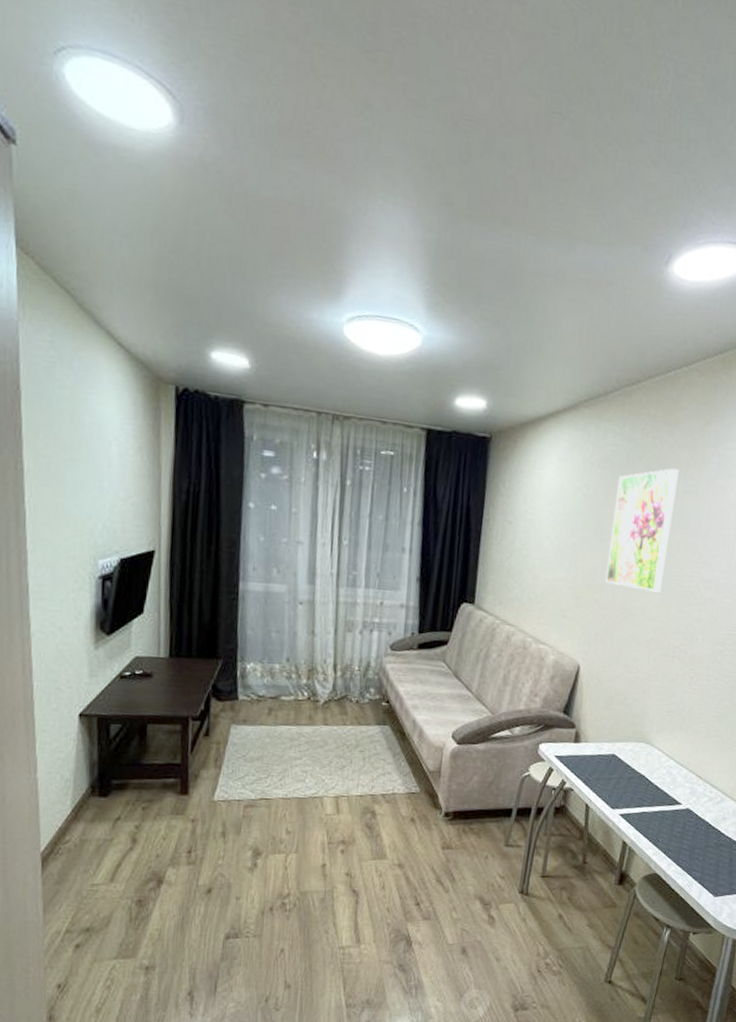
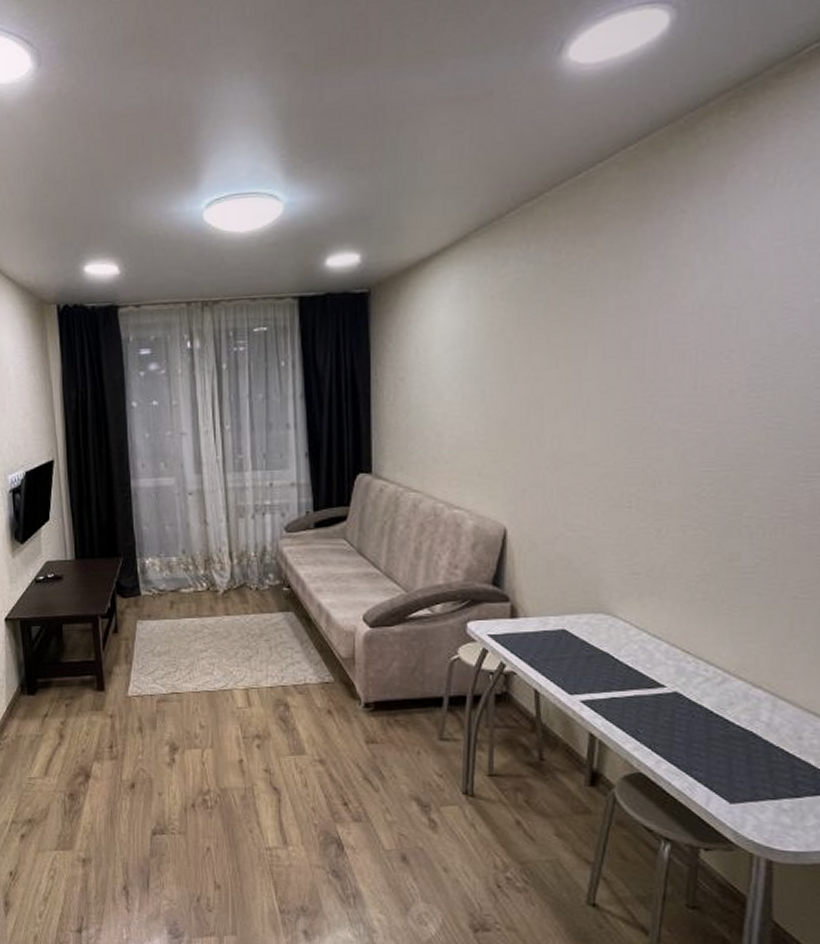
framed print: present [605,468,679,593] -> none [526,284,608,433]

